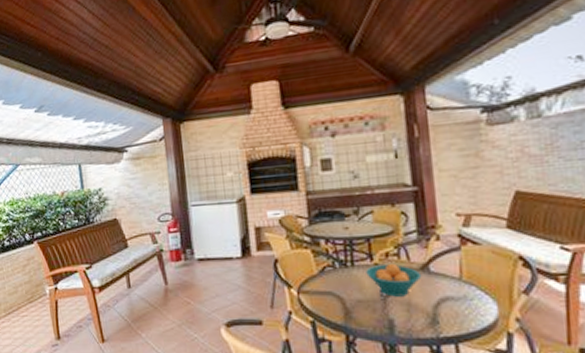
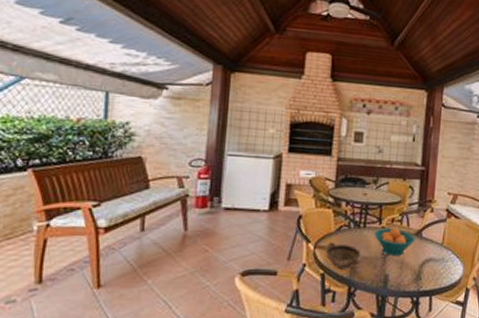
bowl: none [311,285,355,316] -> present [326,242,361,270]

